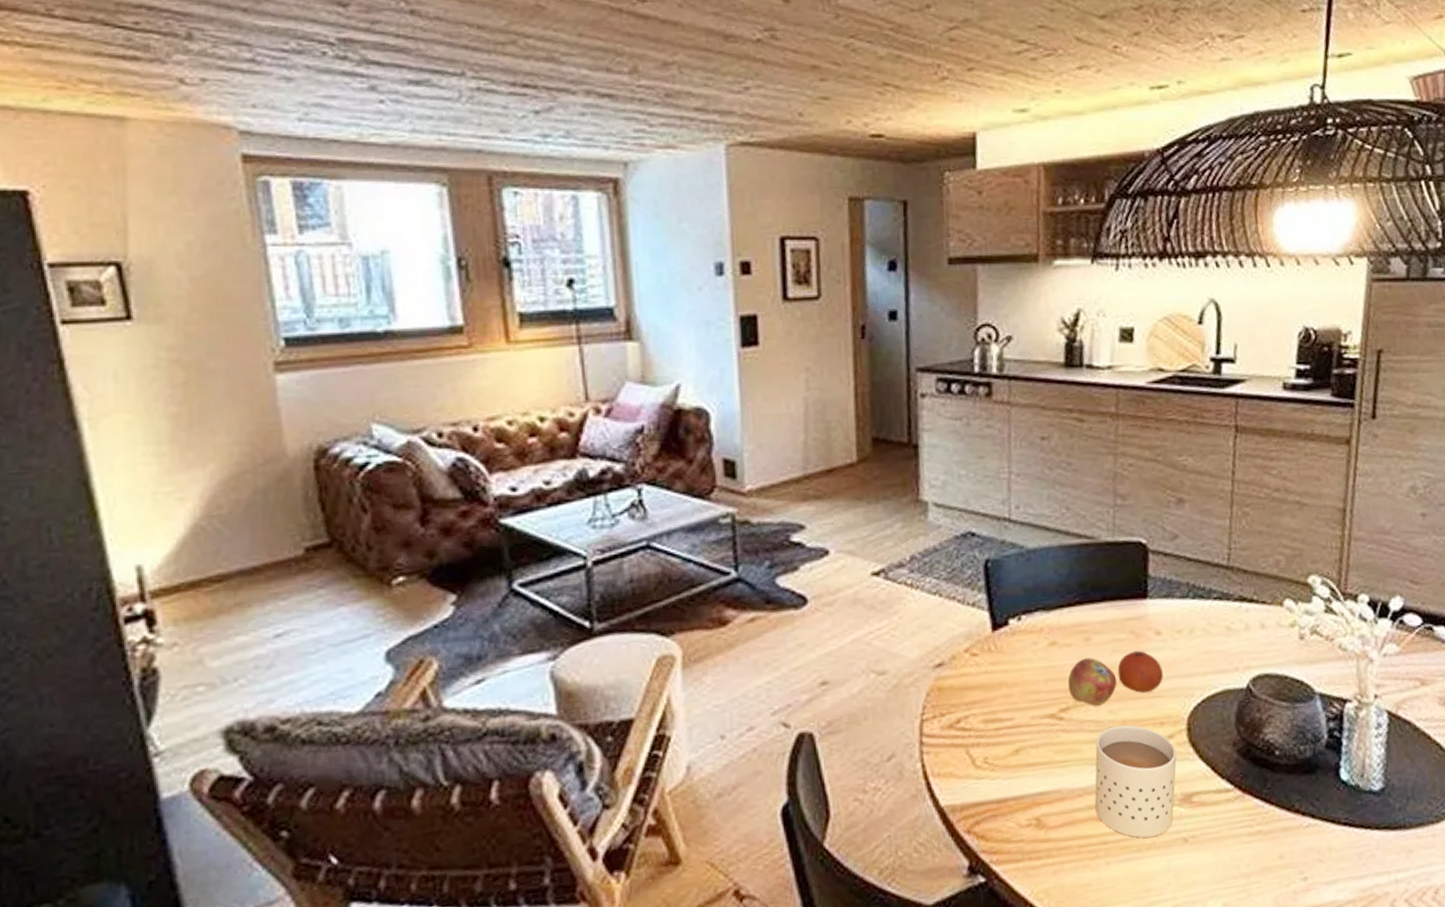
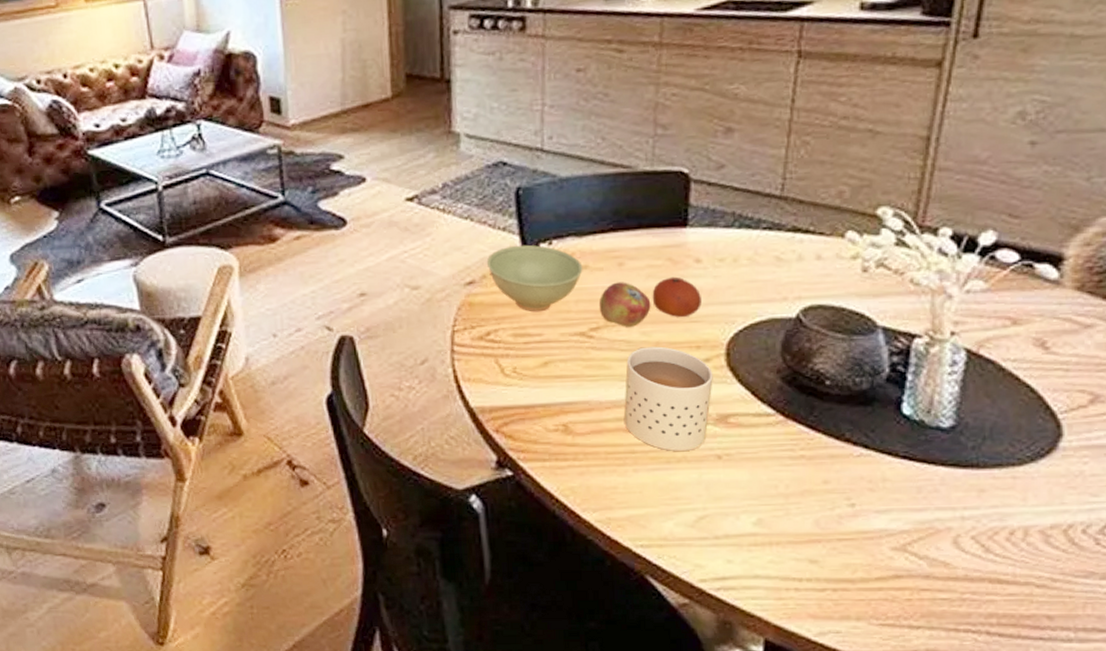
bowl: none [955,621,1052,695] -> present [486,244,583,312]

